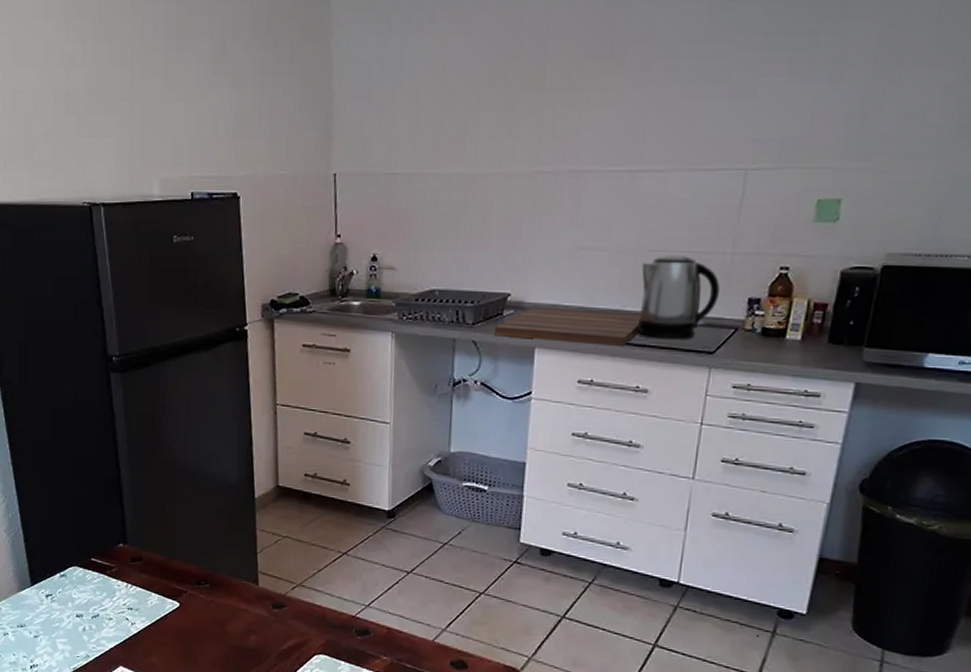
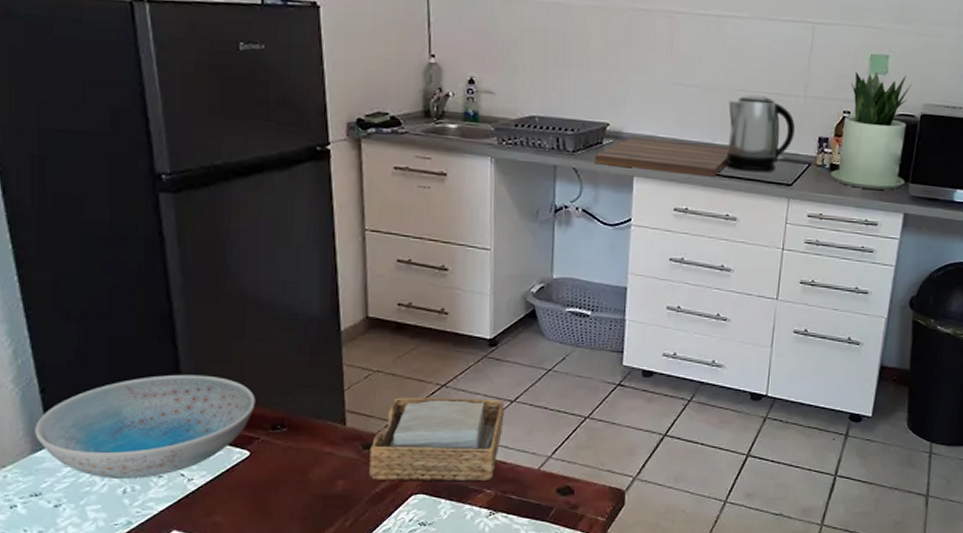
dish: none [21,531,184,620] -> present [35,374,256,479]
napkin holder: none [278,562,402,649] -> present [369,397,505,482]
planter: none [762,219,872,356] -> present [831,71,913,190]

